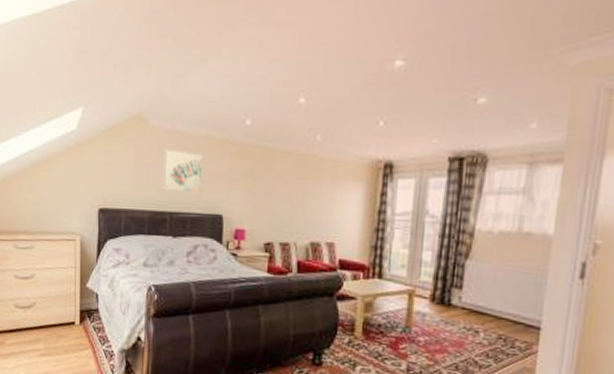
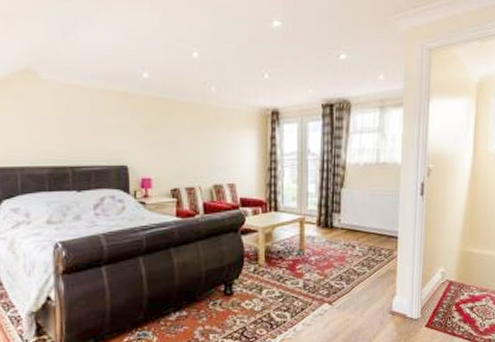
wall art: present [162,149,203,194] -> none [59,103,104,146]

